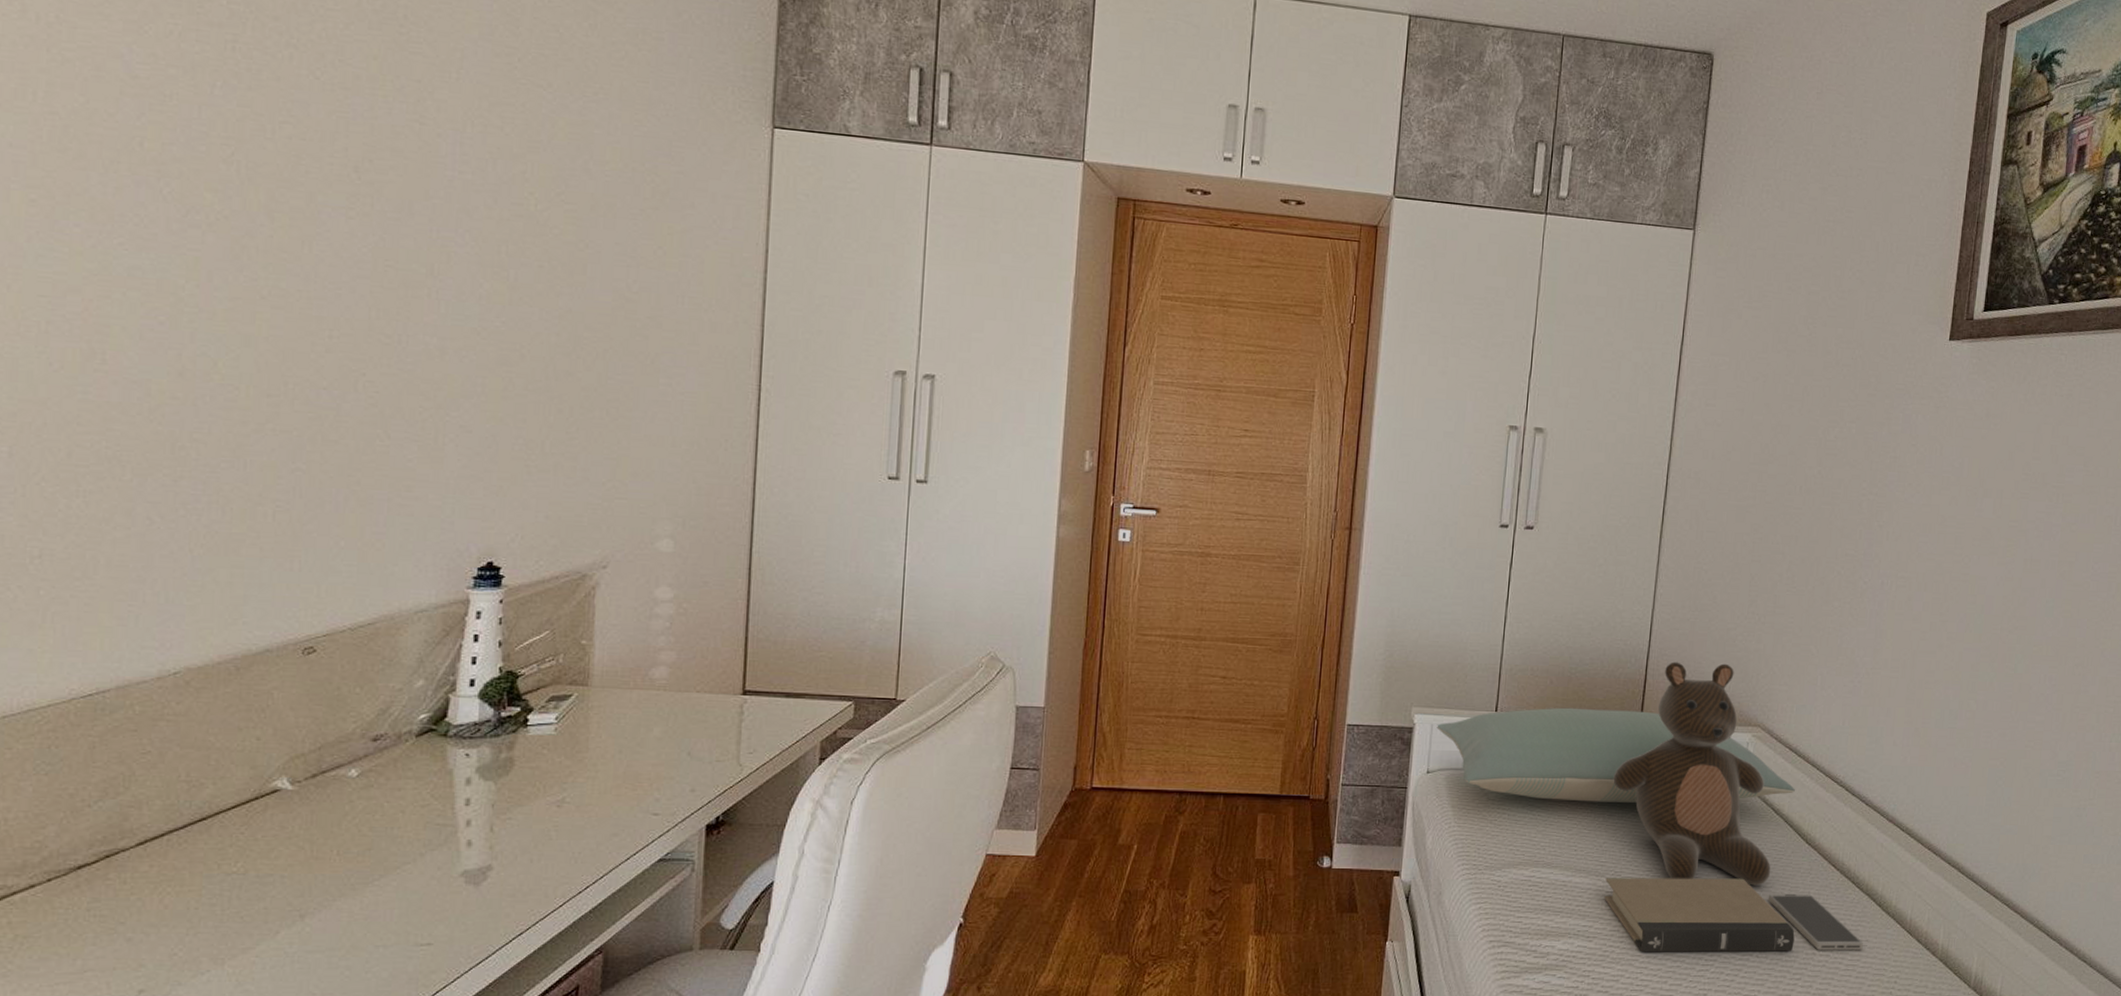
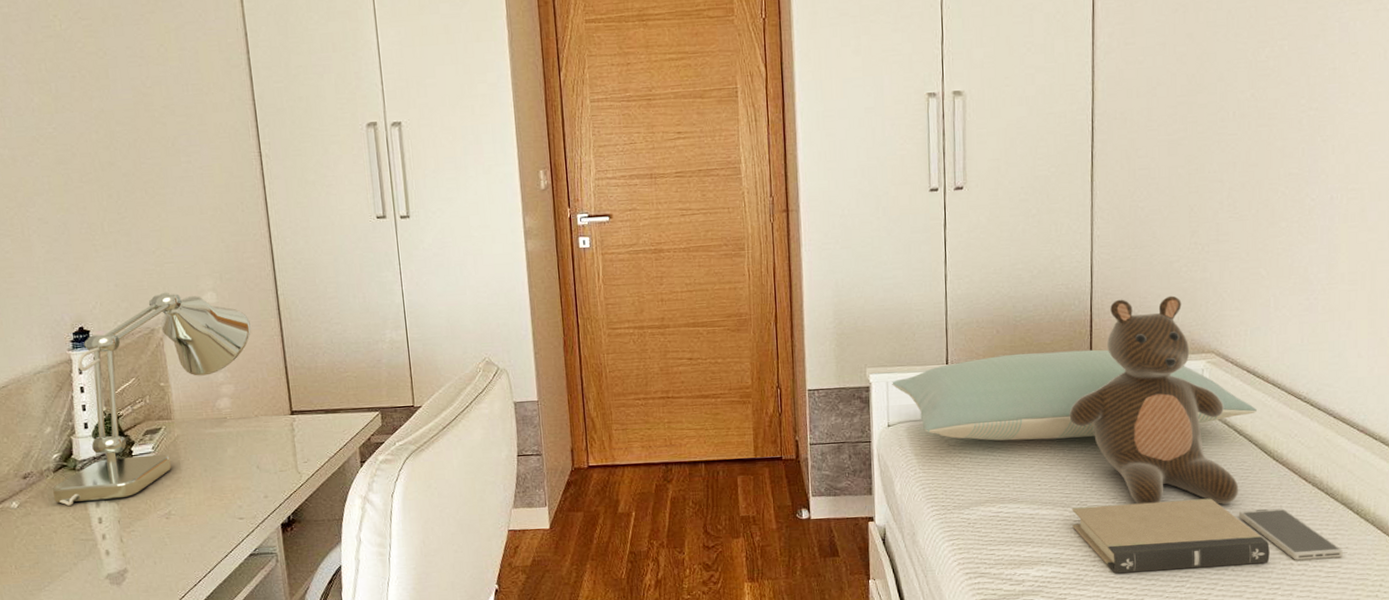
desk lamp: none [410,532,711,780] -> present [53,292,251,506]

